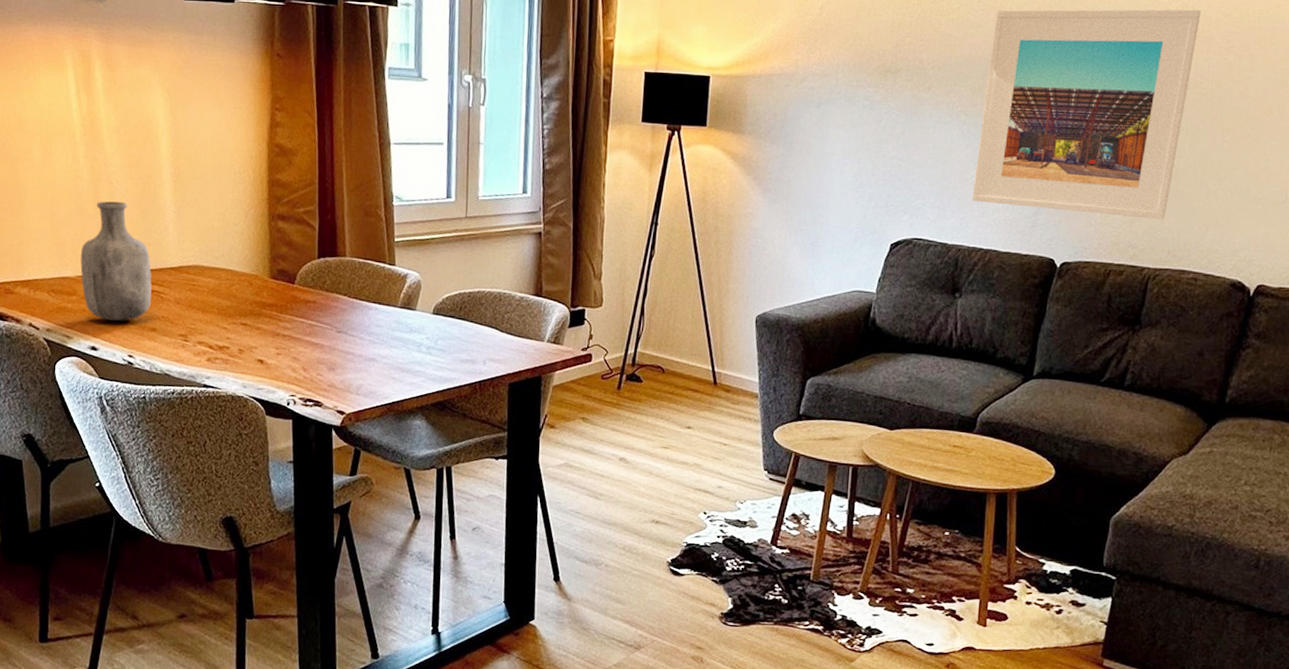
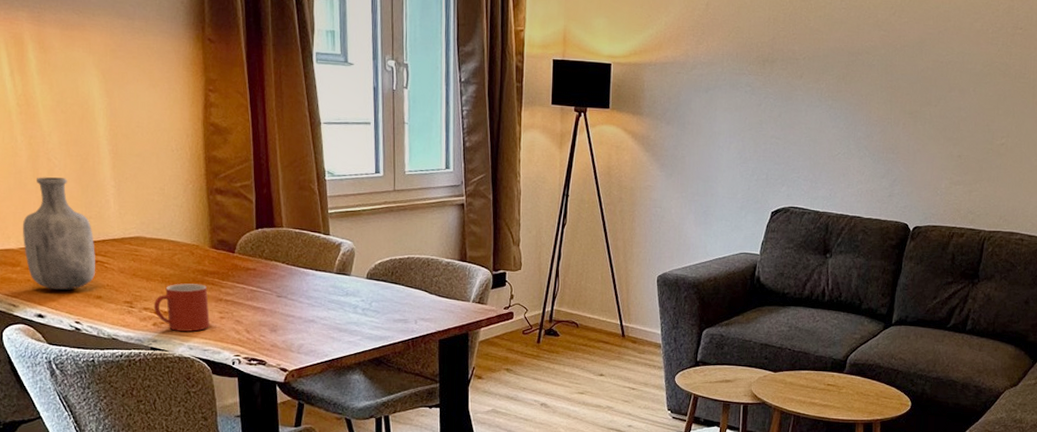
mug: none [208,316,266,368] -> present [153,283,210,332]
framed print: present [971,9,1201,220] -> none [839,9,1024,190]

